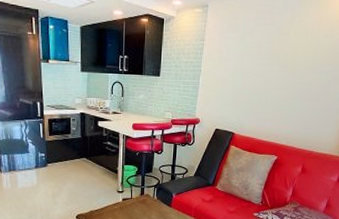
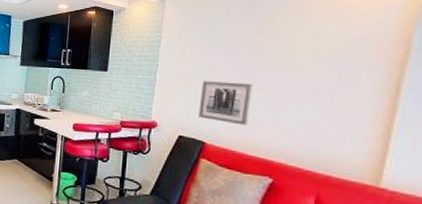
wall art: none [230,83,270,118] -> present [198,81,253,126]

